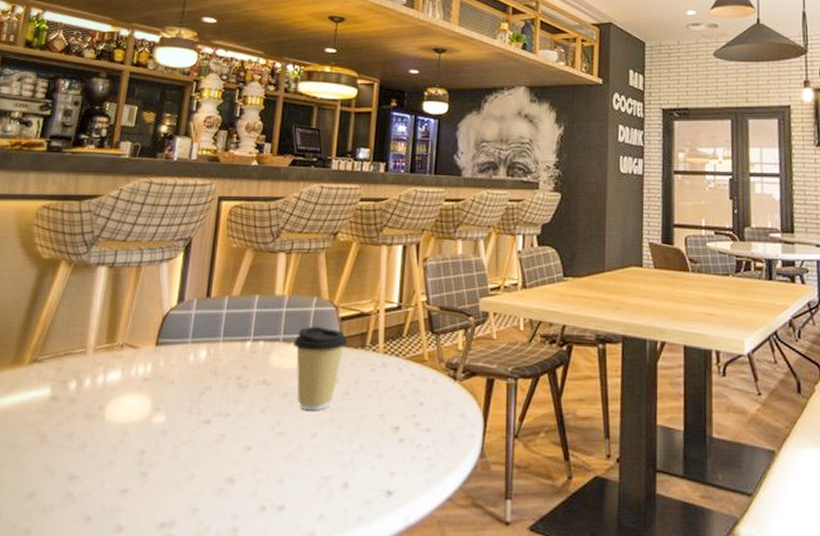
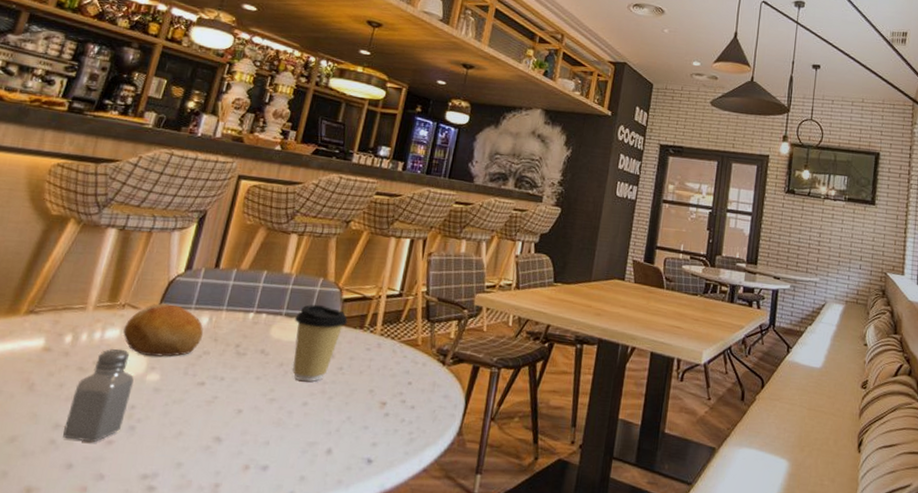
saltshaker: none [79,391,140,492] -> present [63,348,134,442]
bread roll: none [125,340,203,396] -> present [123,303,204,357]

